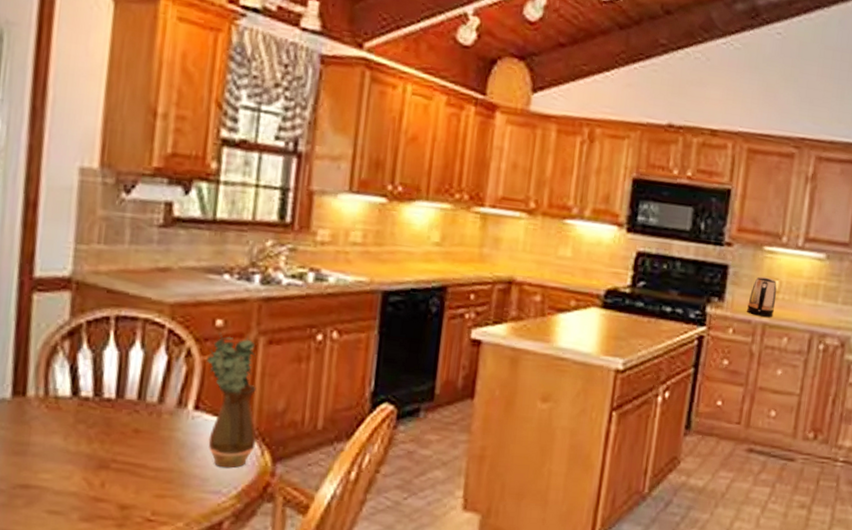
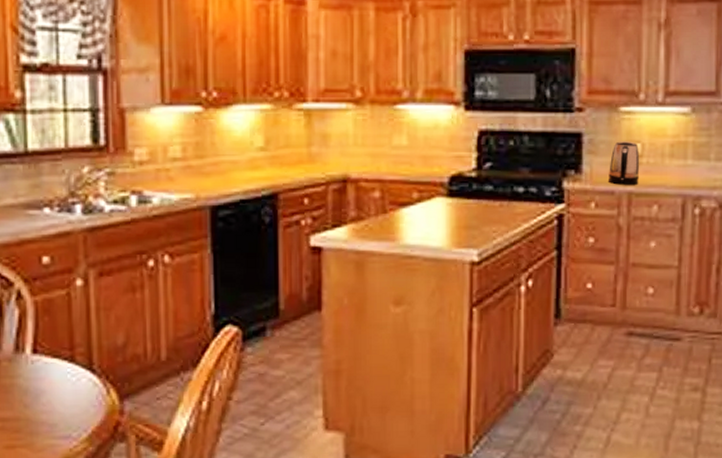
vase: present [206,332,257,468] -> none [38,269,100,411]

